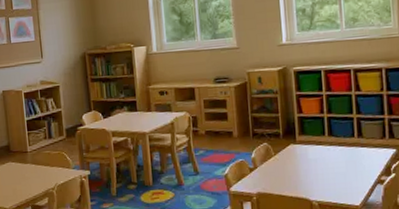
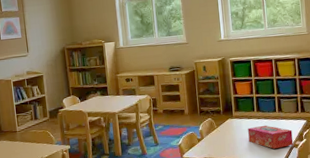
tissue box: none [315,153,378,185] -> present [248,125,294,149]

